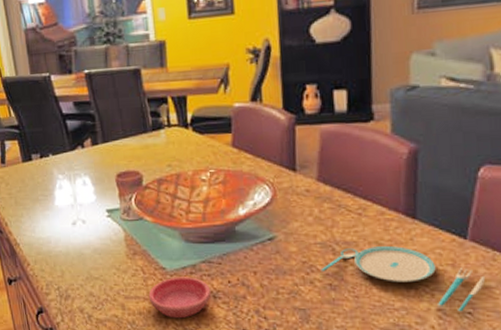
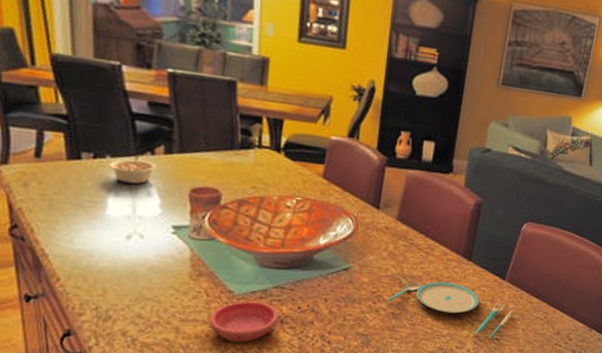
legume: none [52,150,87,177] -> present [109,154,157,185]

